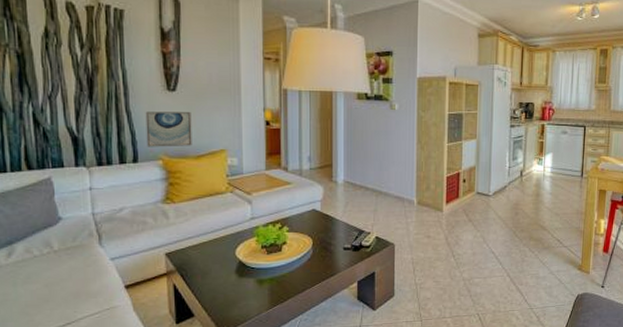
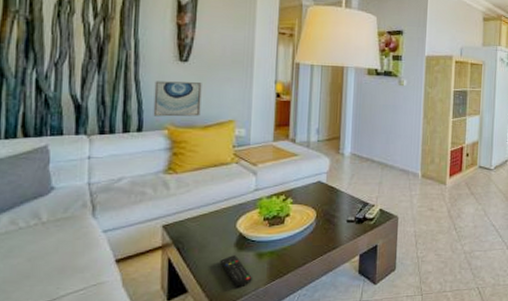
remote control: none [222,282,254,312] -> present [220,255,252,287]

